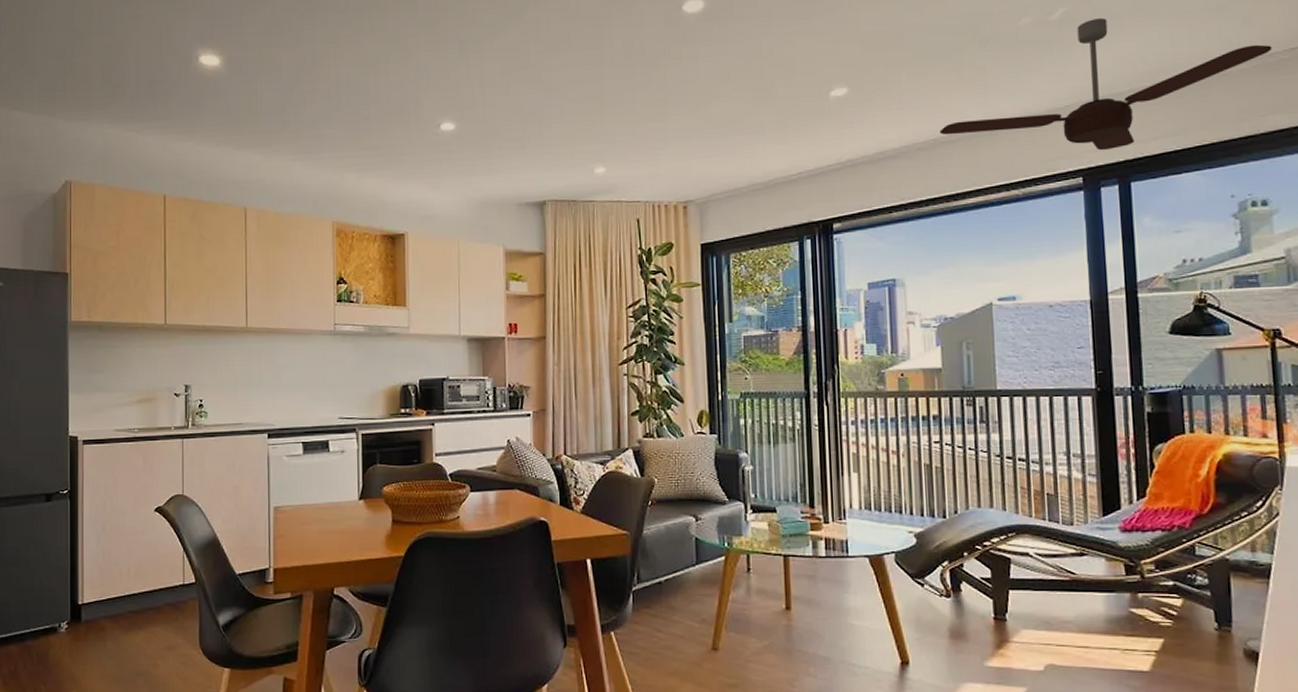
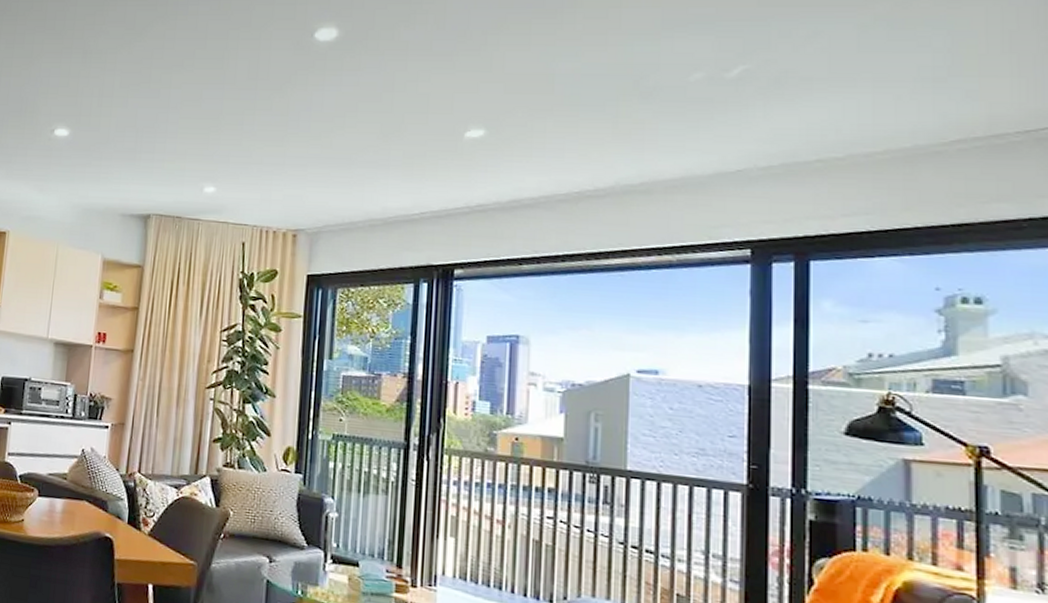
ceiling fan: present [939,18,1272,151] -> none [585,80,1001,223]

